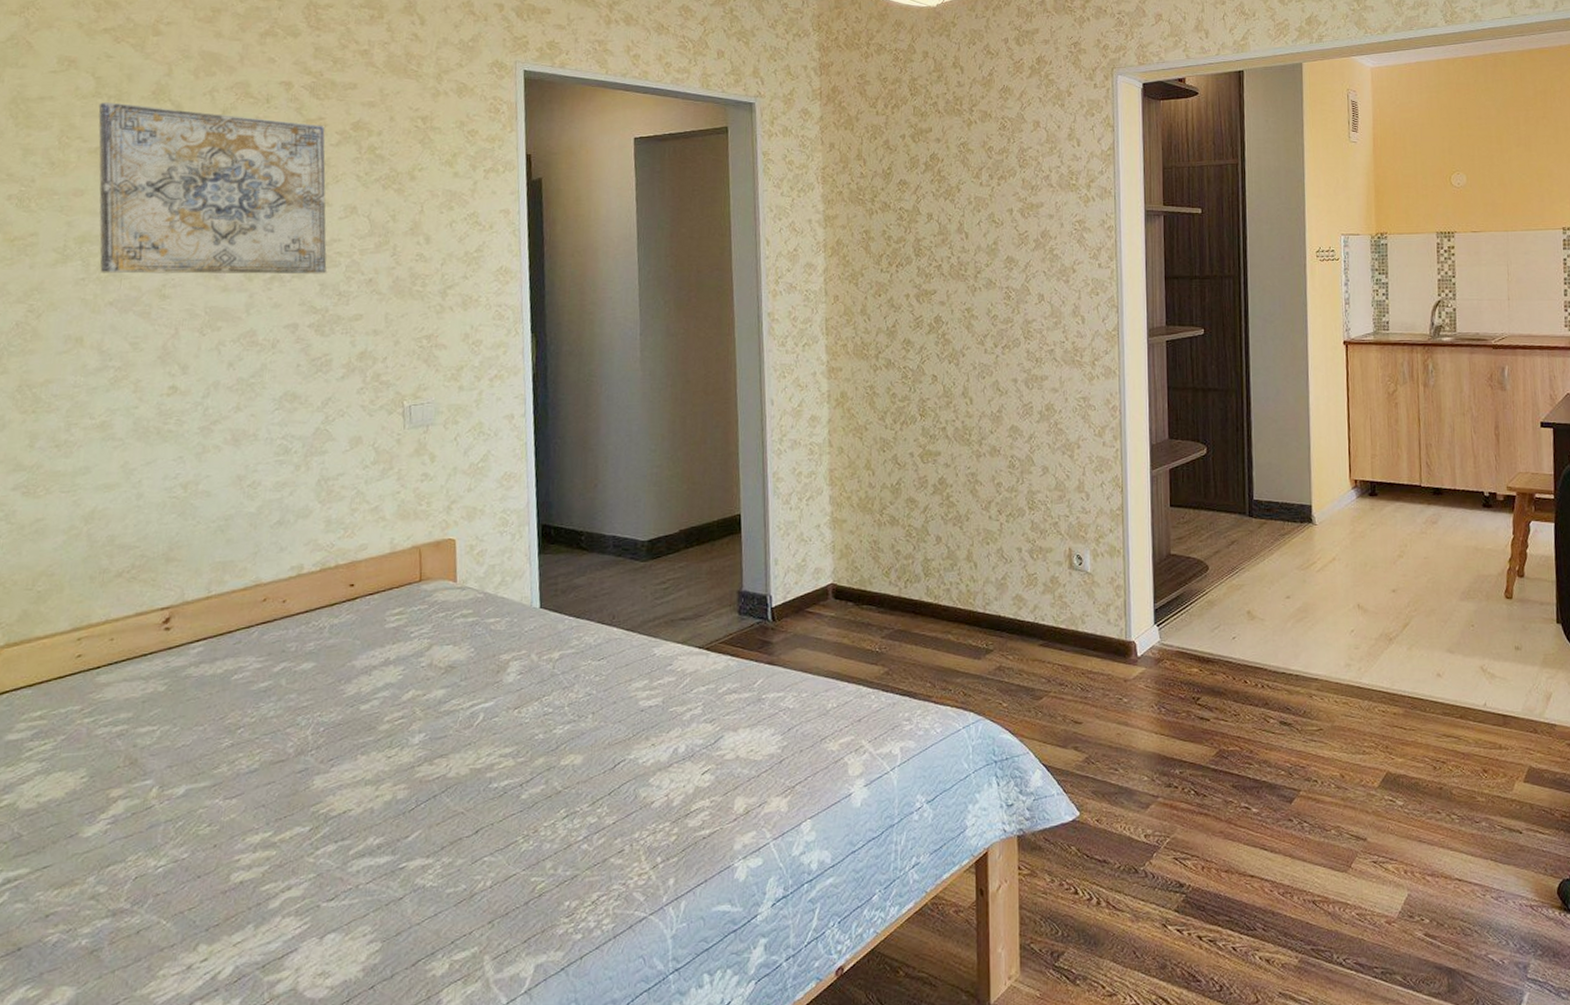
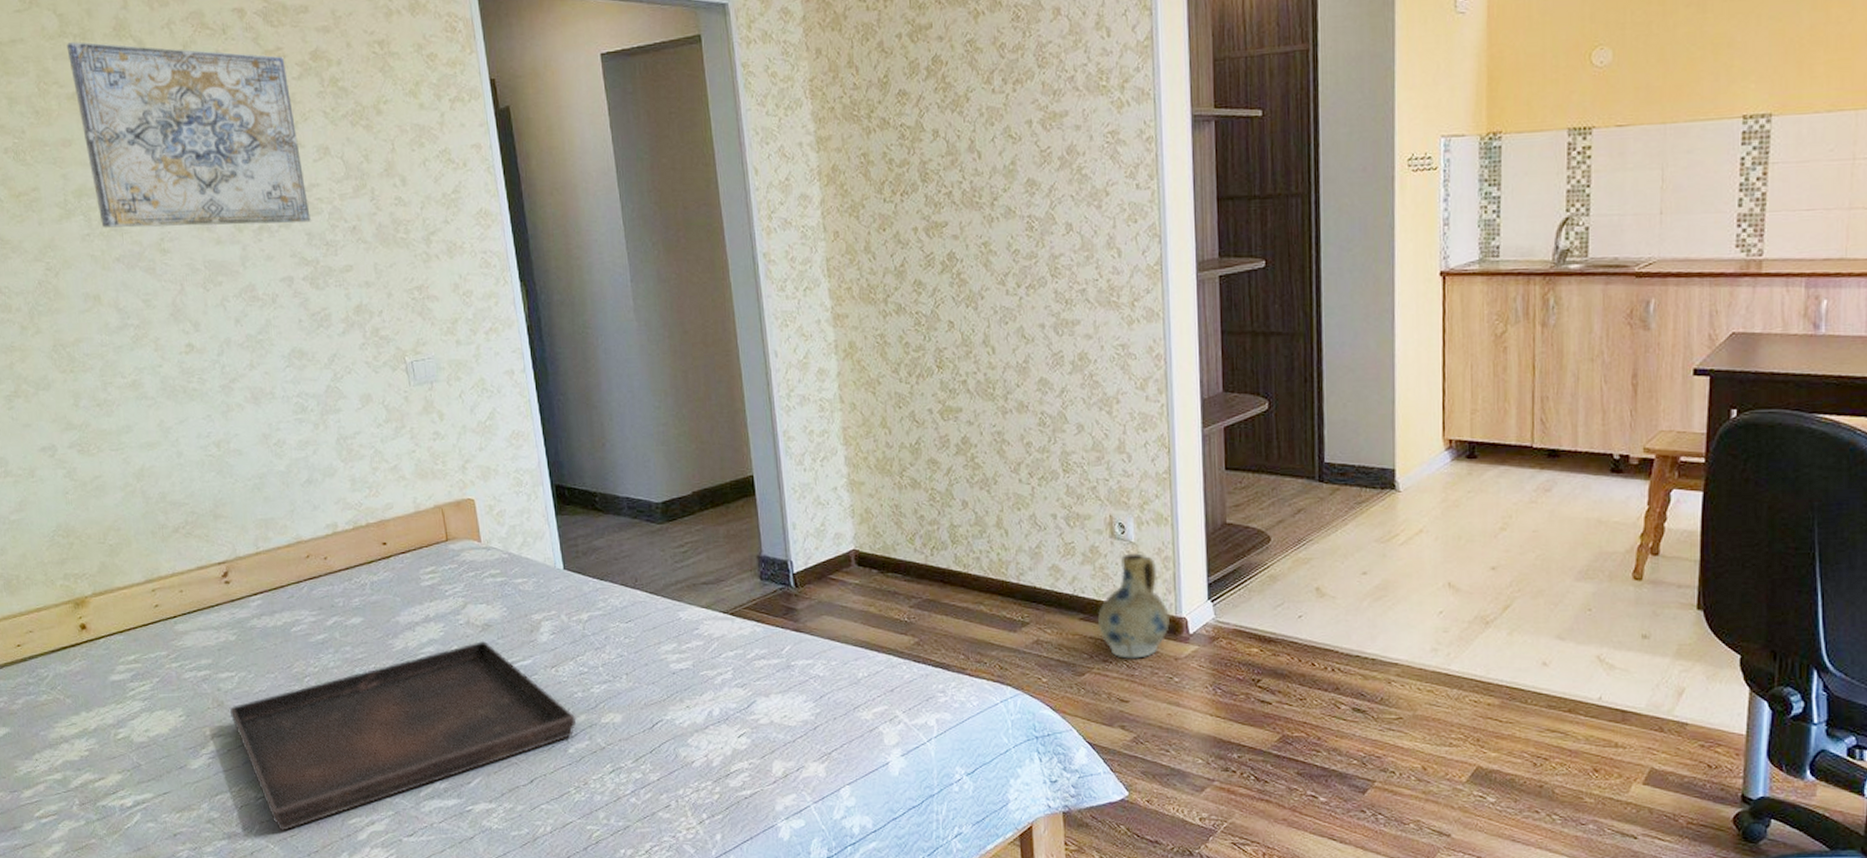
serving tray: none [143,682,534,904] -> present [230,640,576,831]
ceramic jug: none [1055,582,1121,682] -> present [1097,553,1171,659]

